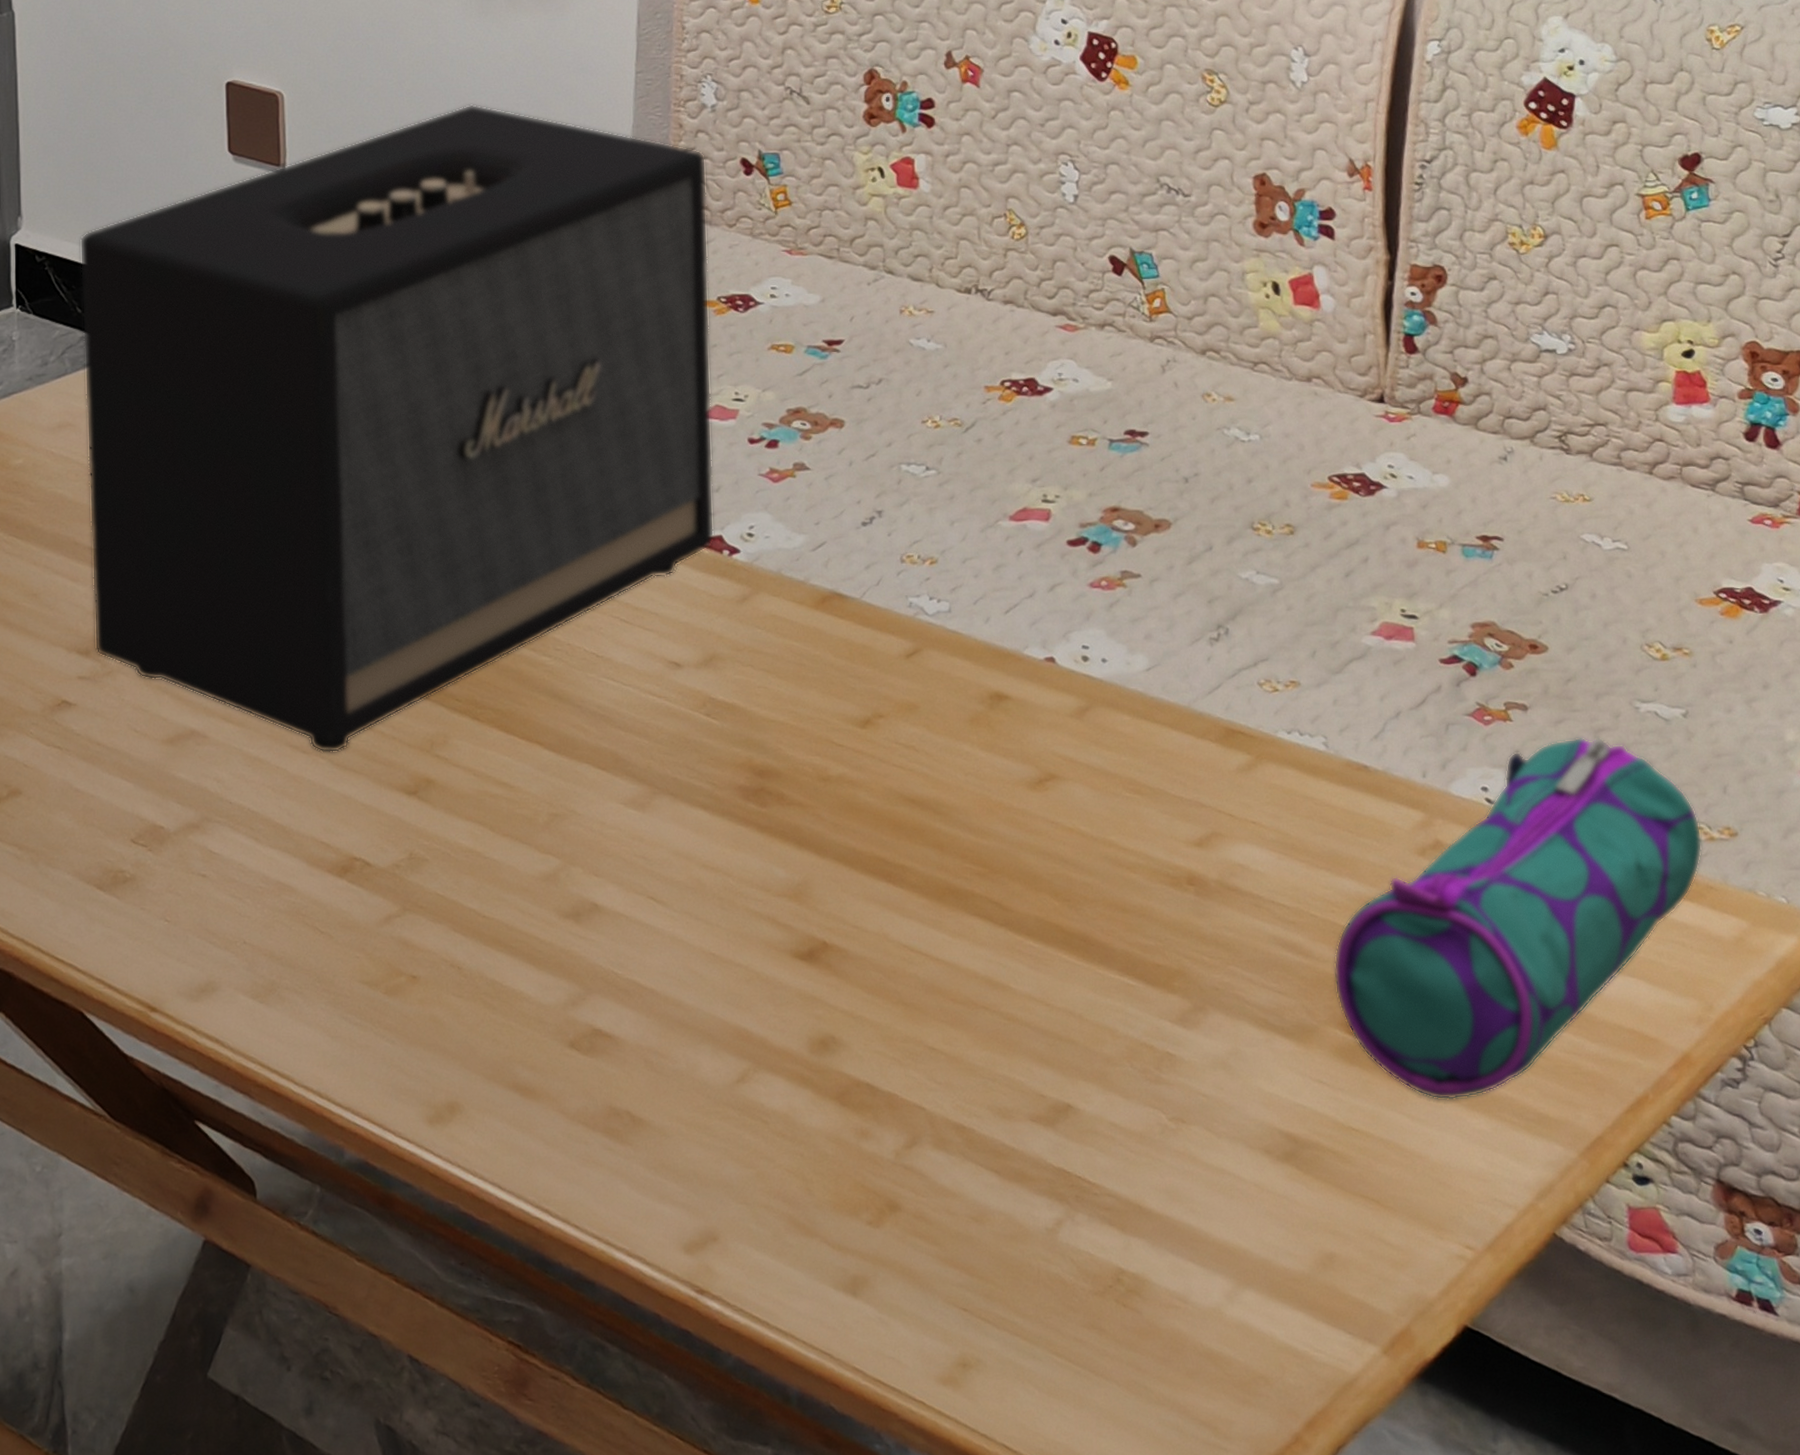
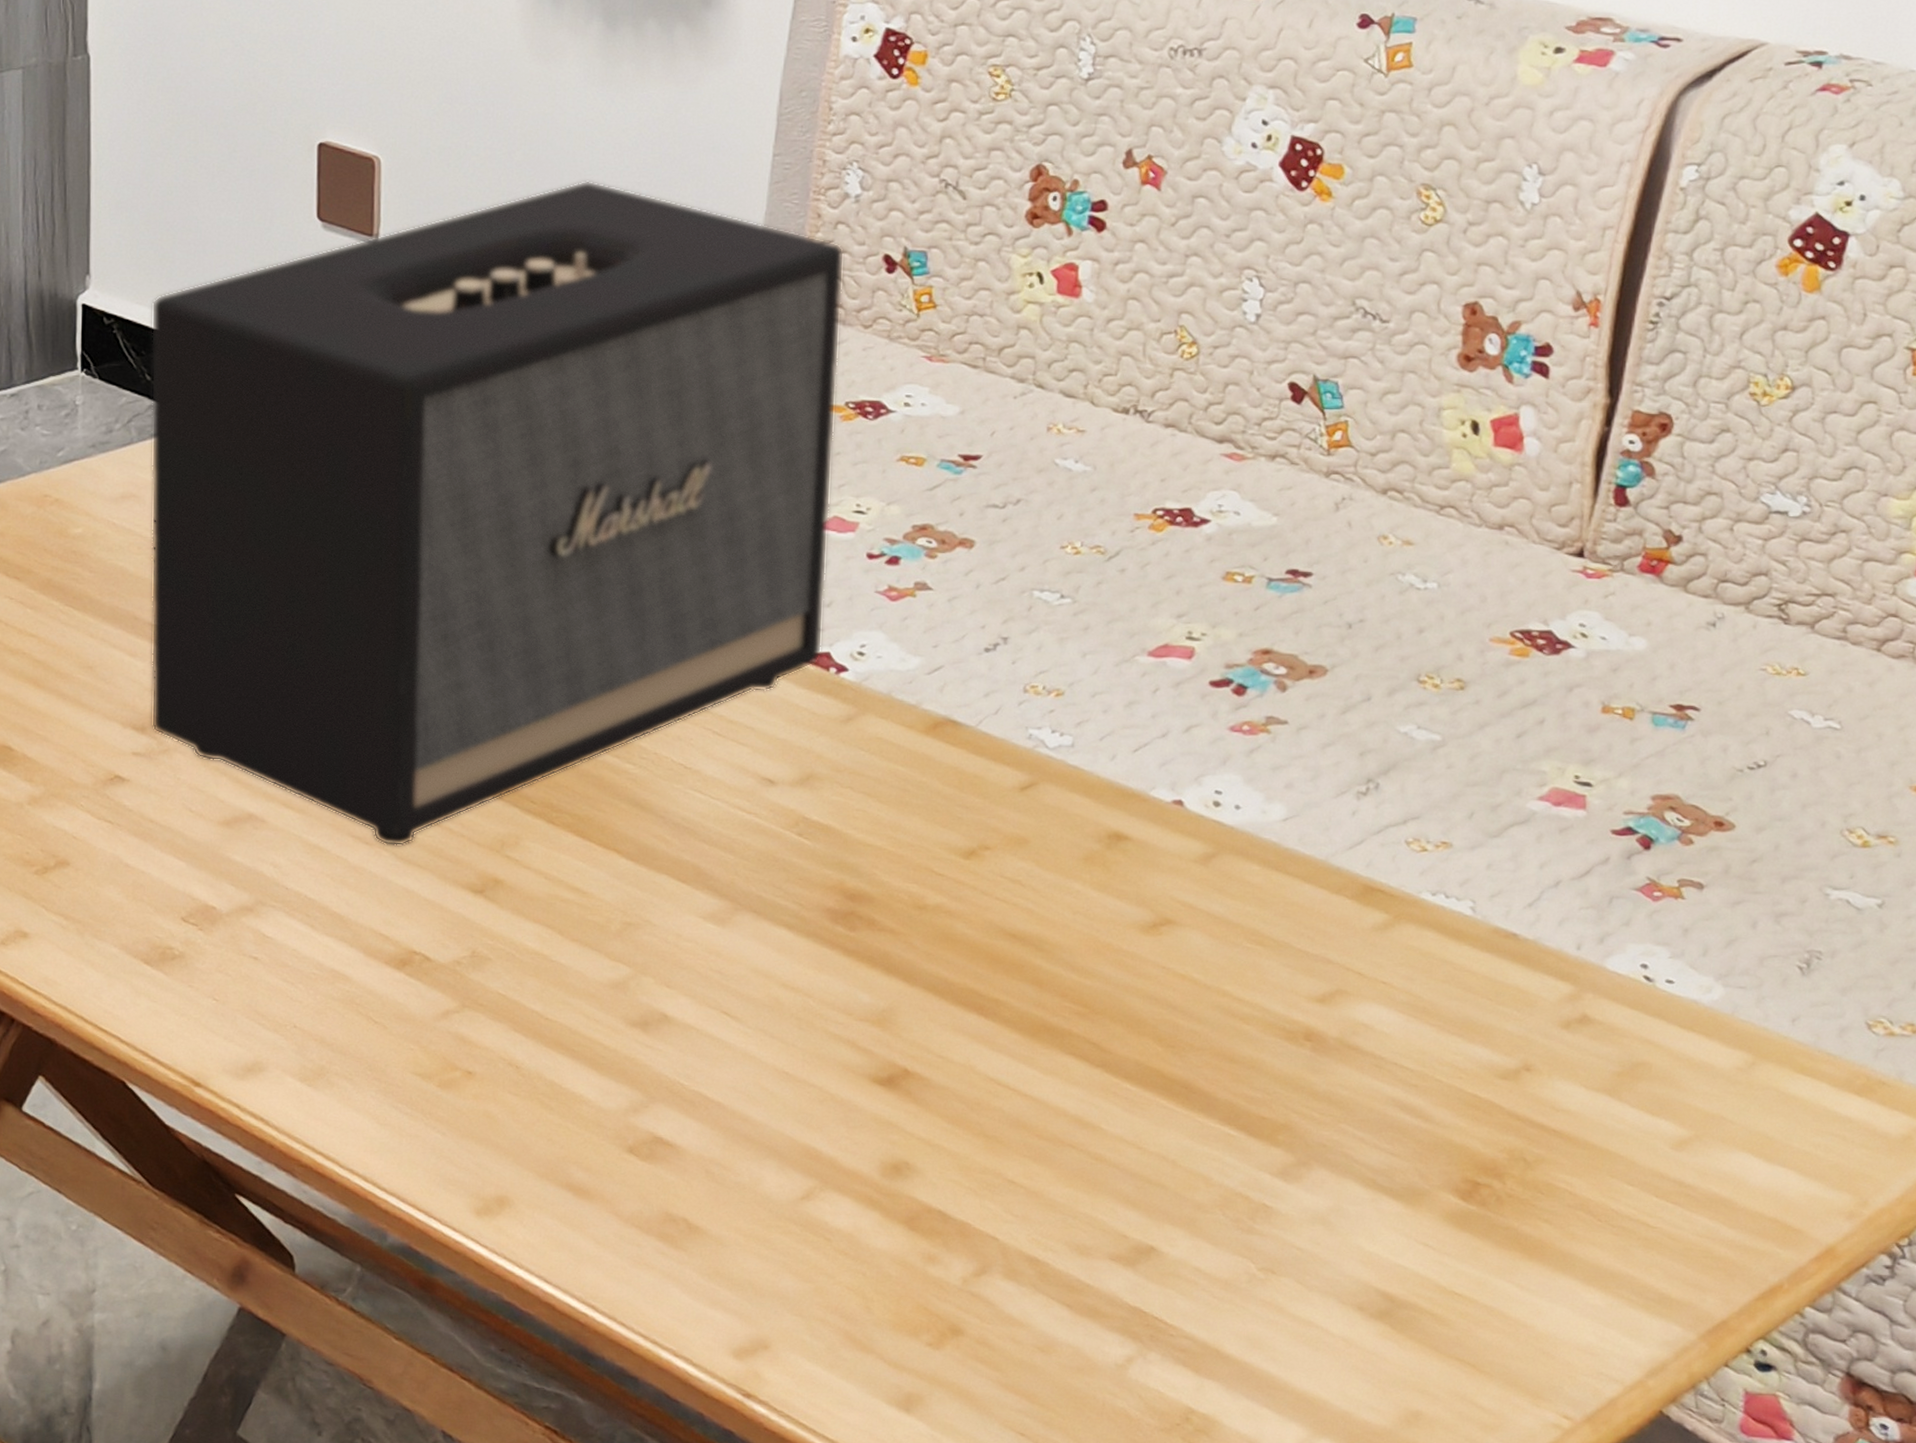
pencil case: present [1333,737,1703,1101] -> none [1453,920,1881,1274]

